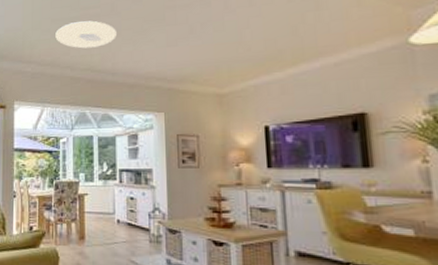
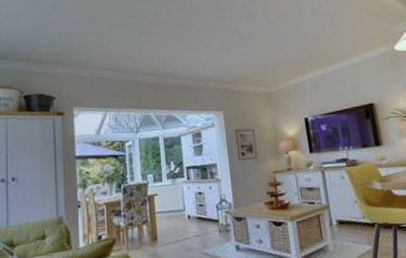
ceiling light: present [55,20,116,49] -> none [114,27,175,54]

